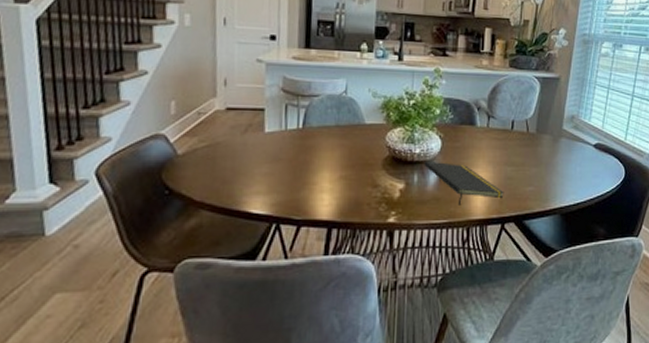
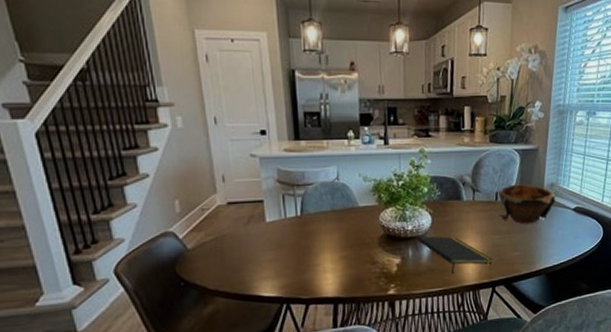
bowl: none [514,113,576,157] -> present [498,184,556,224]

